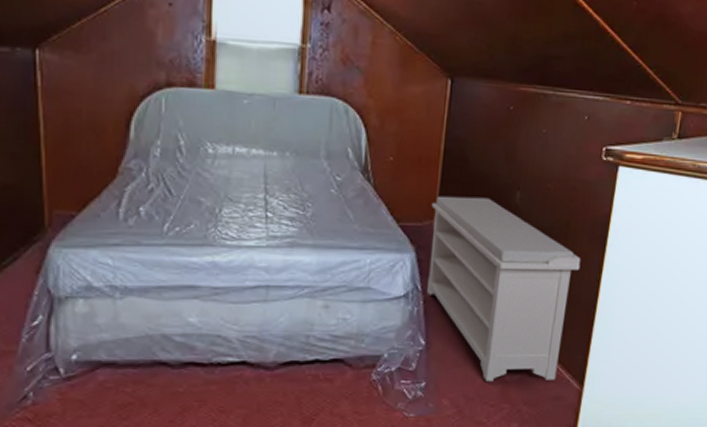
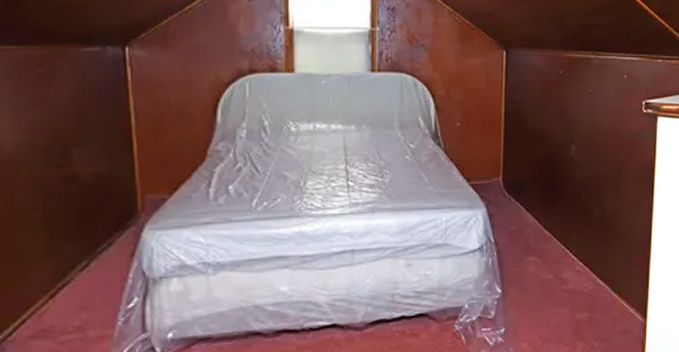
bench: present [427,195,581,381] -> none [497,153,633,322]

